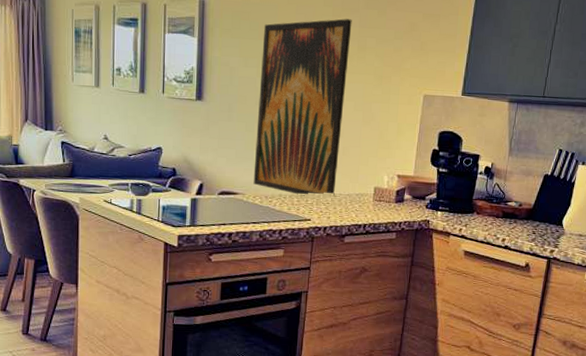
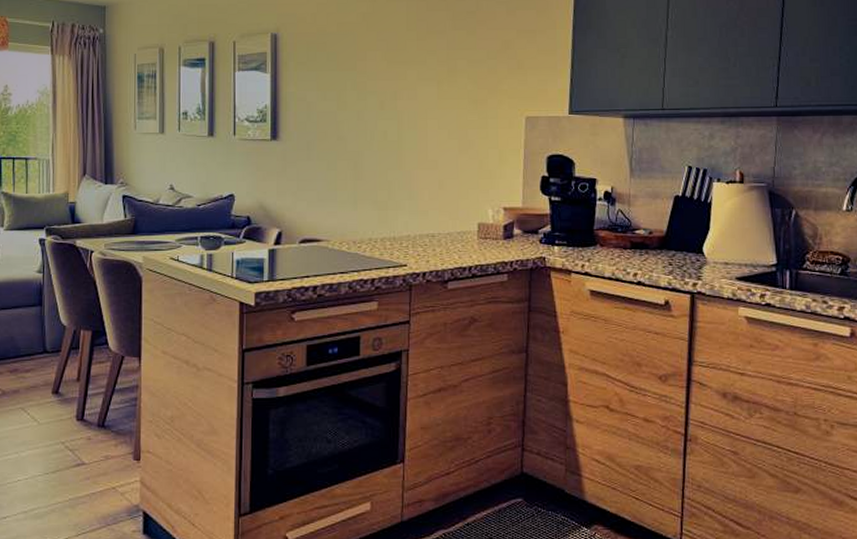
wall art: present [253,18,352,196] -> none [338,42,439,239]

